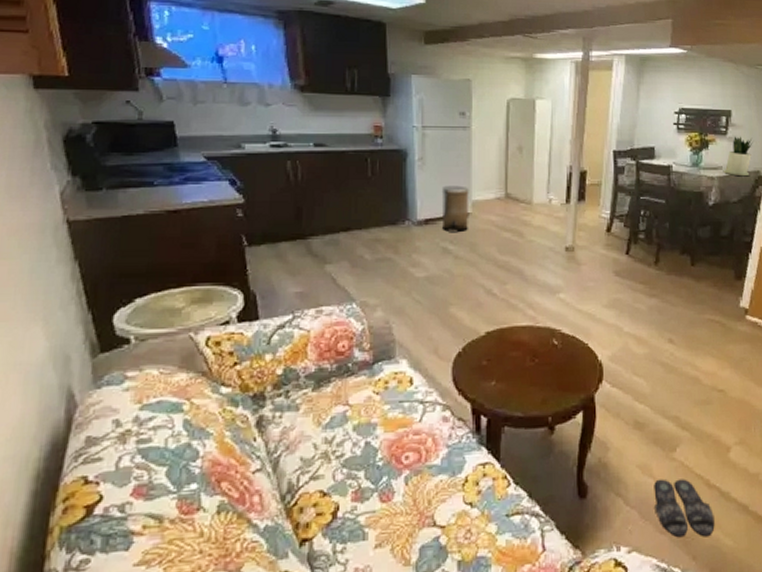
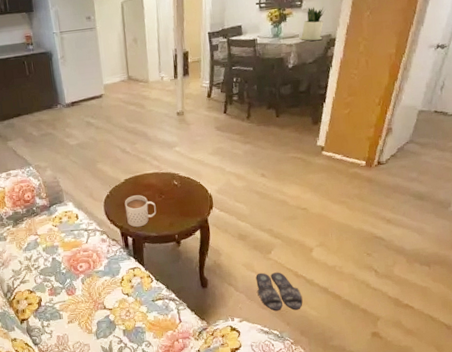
pedal bin: present [443,185,469,232] -> none [81,74,103,110]
mug: none [481,356,525,403] -> present [124,195,157,228]

